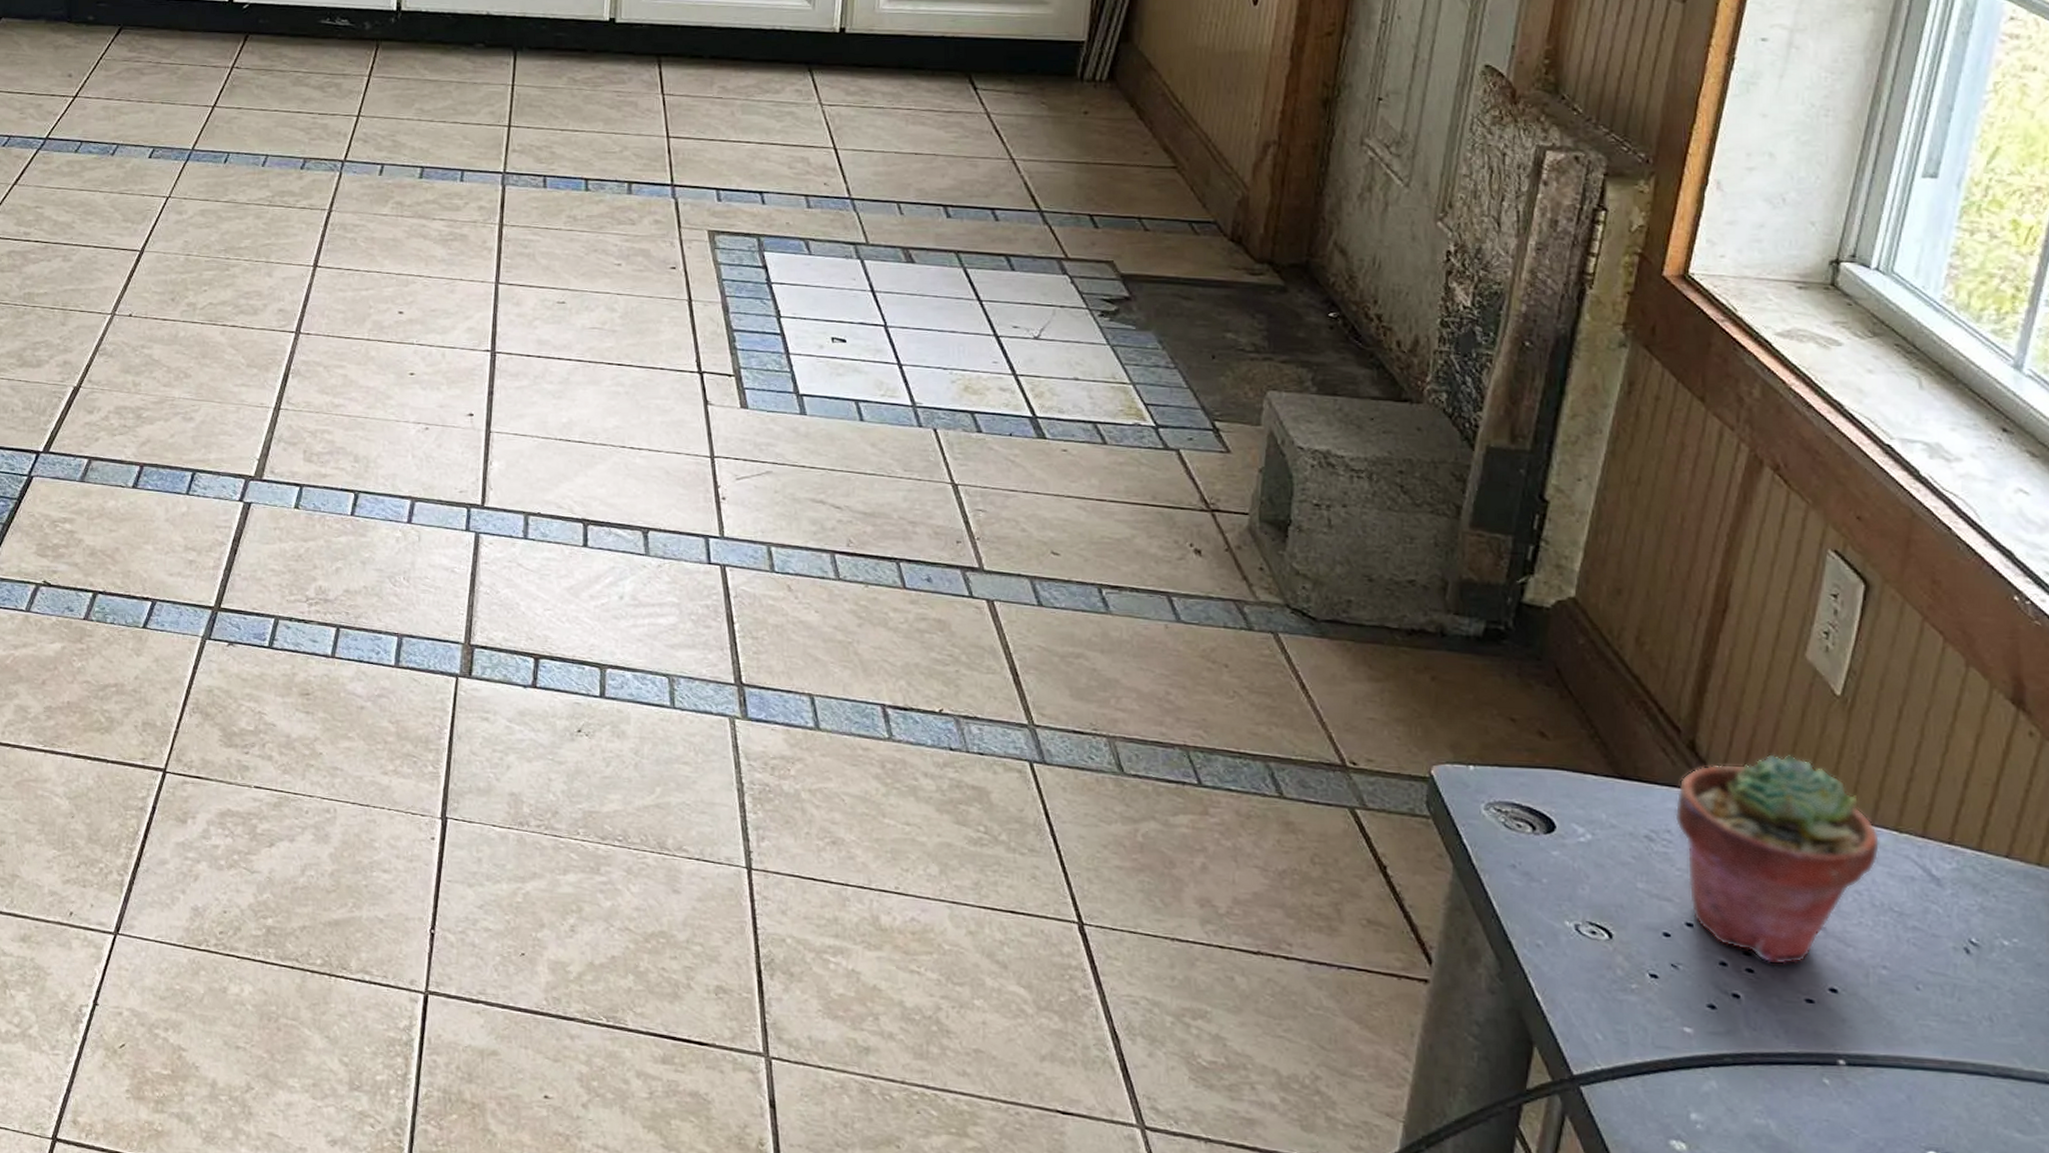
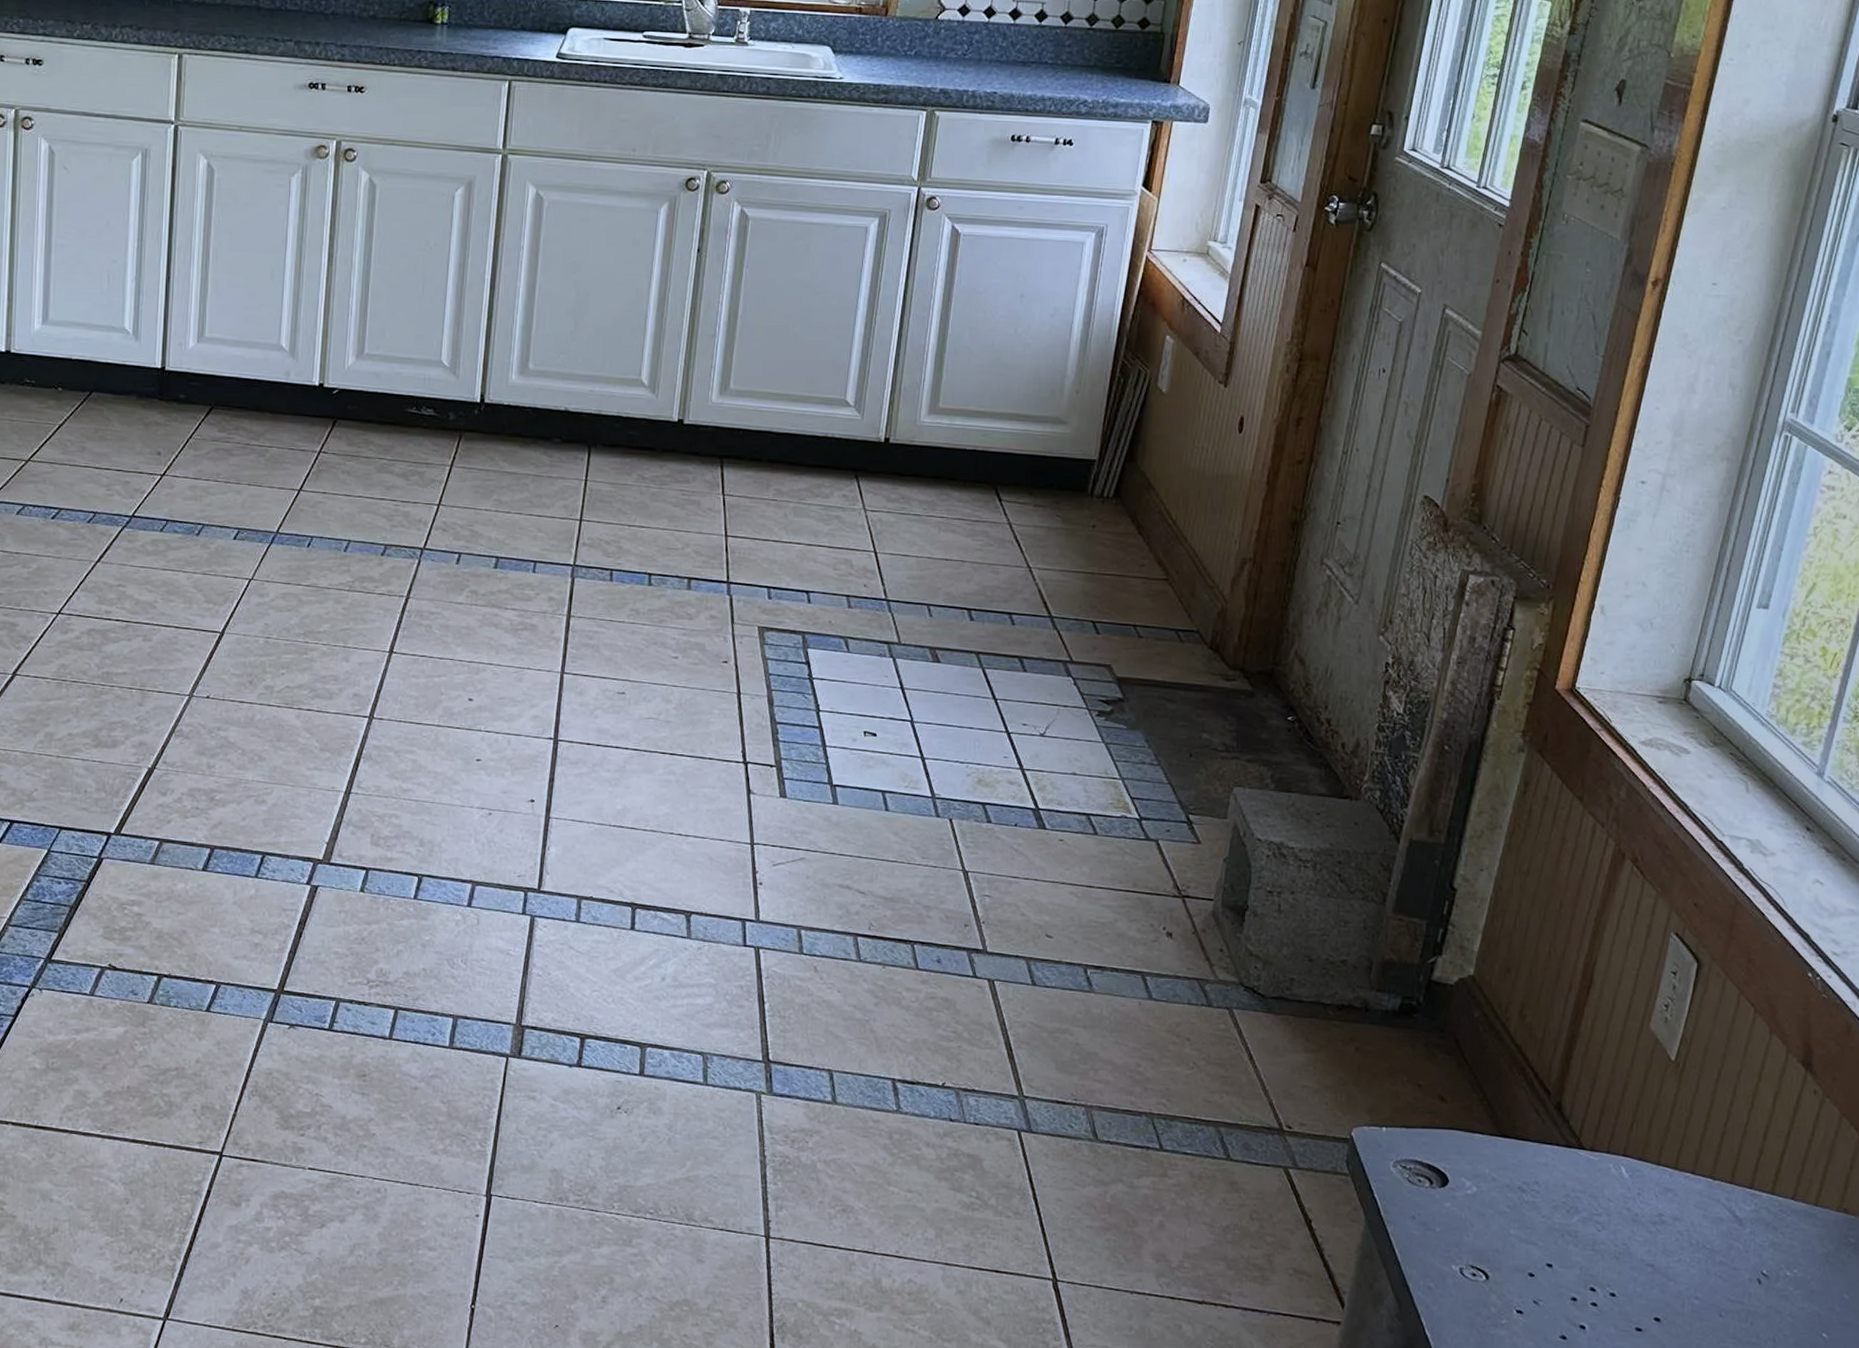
potted succulent: present [1675,754,1881,965] -> none [1542,1113,1699,1299]

